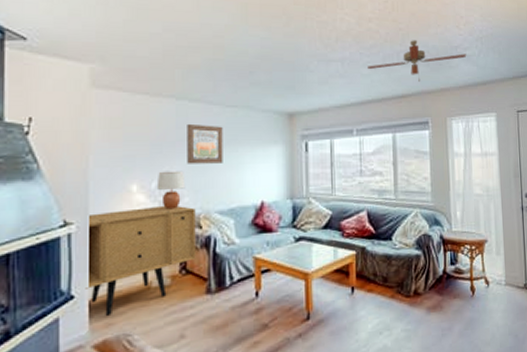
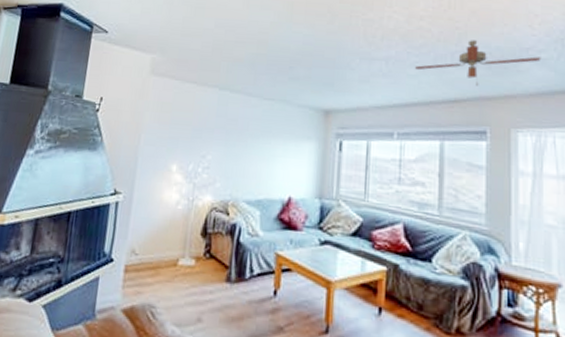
sideboard: present [85,205,196,316] -> none [123,186,225,284]
lamp: present [156,170,186,210] -> none [193,155,219,193]
wall art: present [187,123,223,164] -> none [222,112,259,154]

